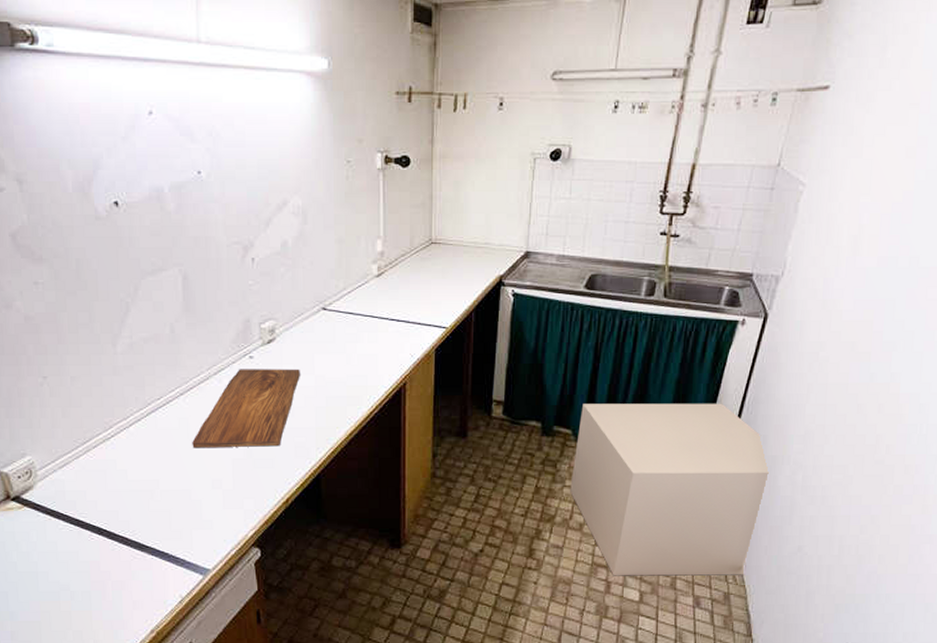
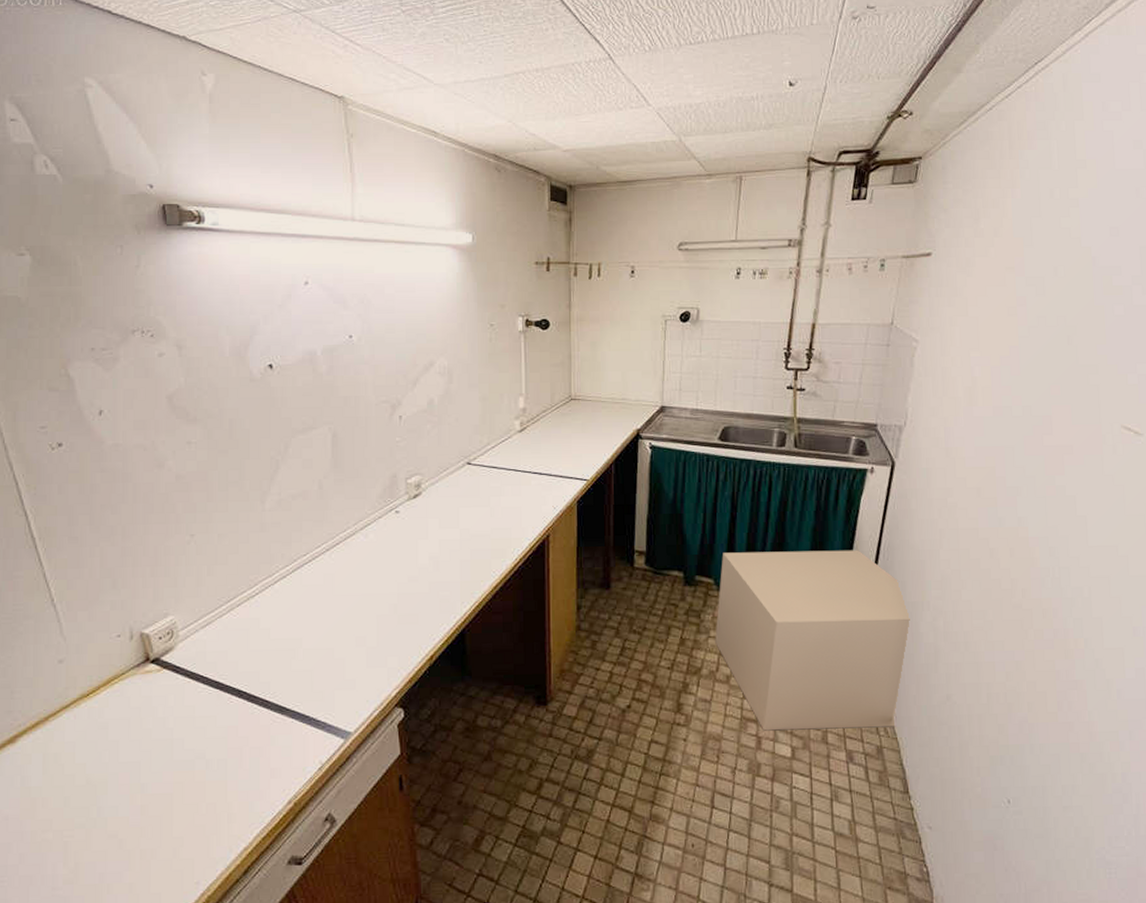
cutting board: present [192,369,300,448] -> none [337,522,445,605]

